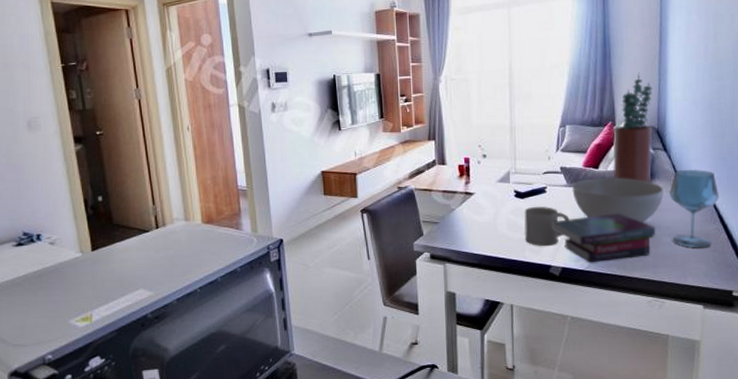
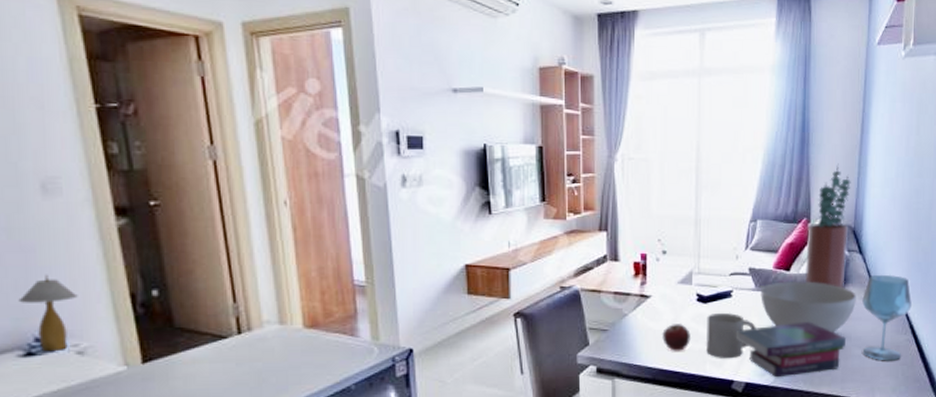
table lamp: none [13,187,50,243] -> present [18,274,78,352]
fruit: none [485,216,511,240] -> present [662,324,691,351]

